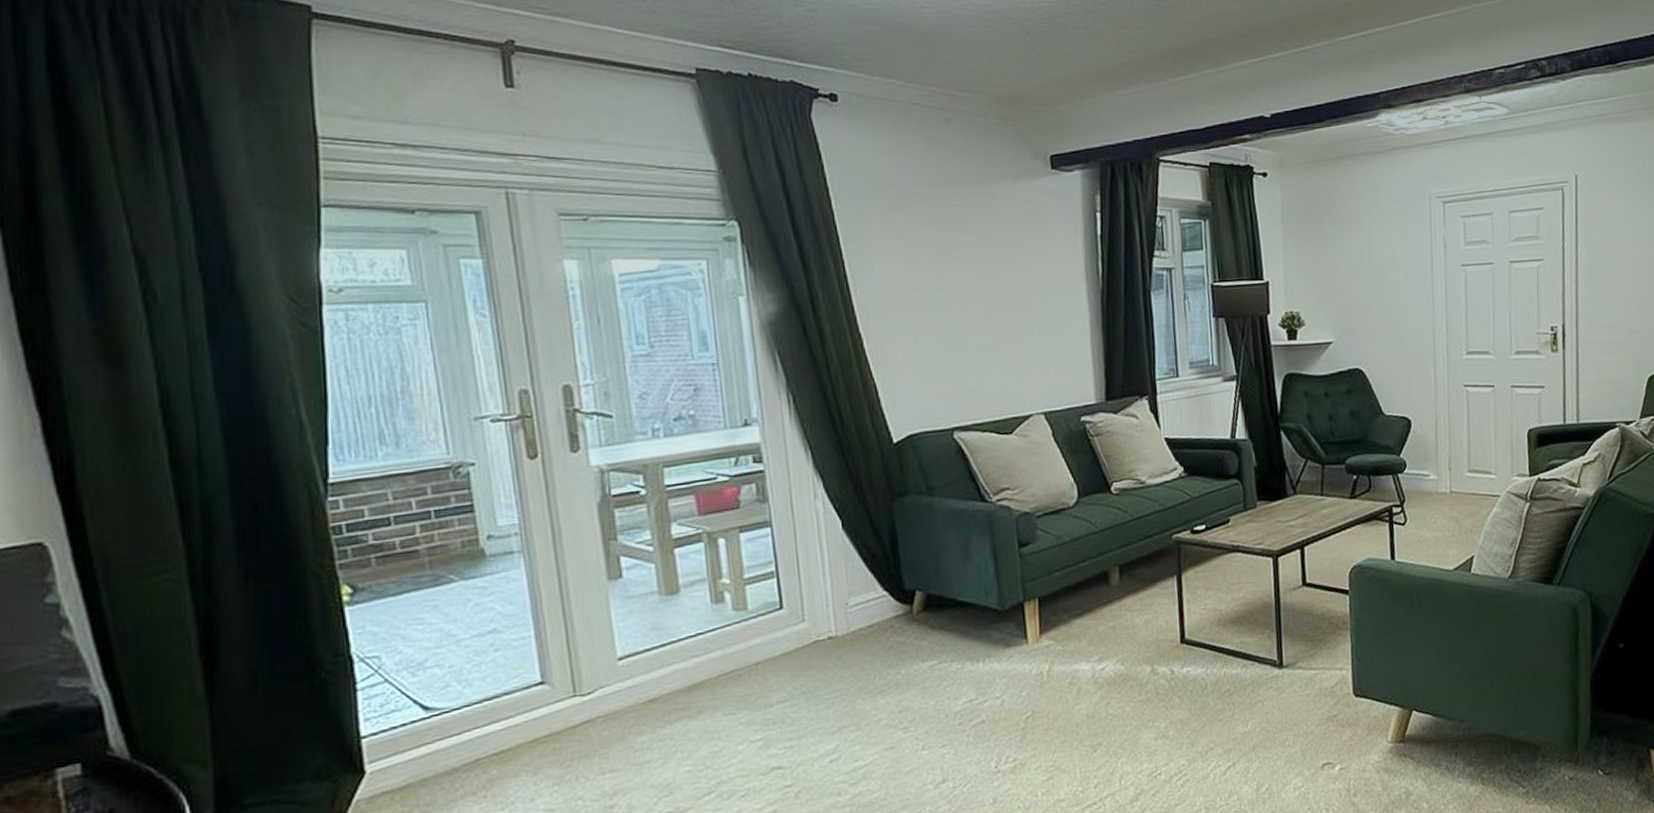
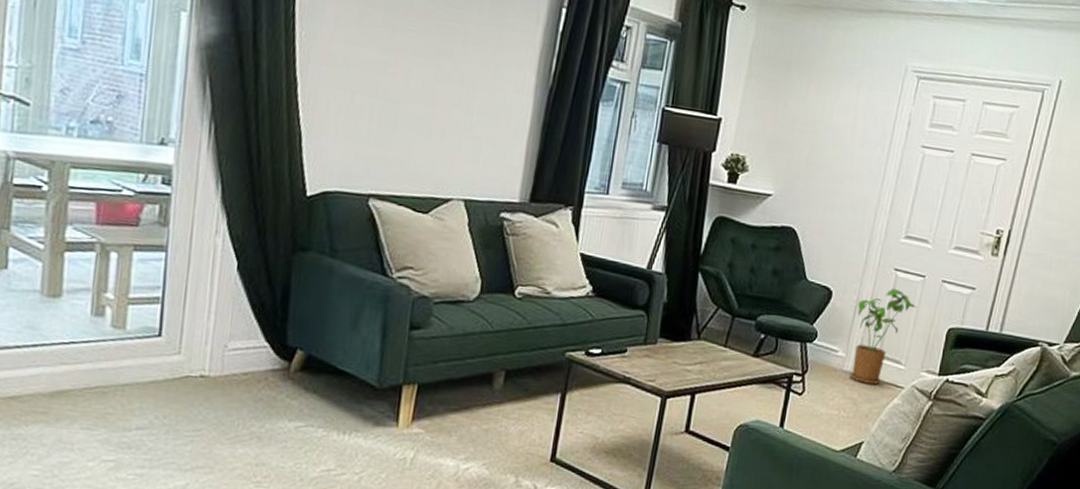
house plant: none [1437,404,1494,501] -> present [849,289,918,385]

